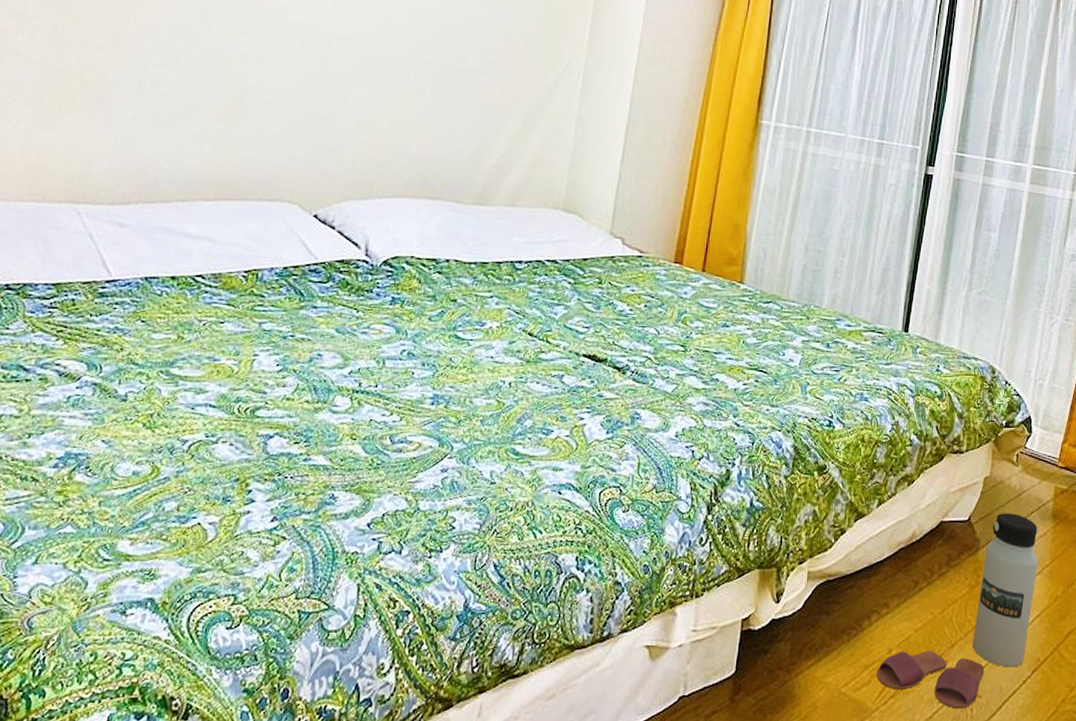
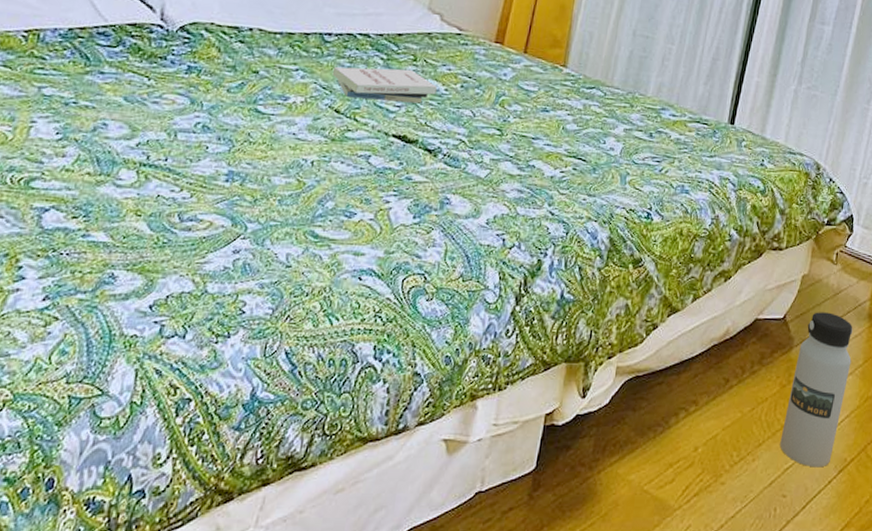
books: none [524,291,622,324] -> present [332,66,437,104]
slippers: present [876,651,985,709] -> none [681,449,791,508]

